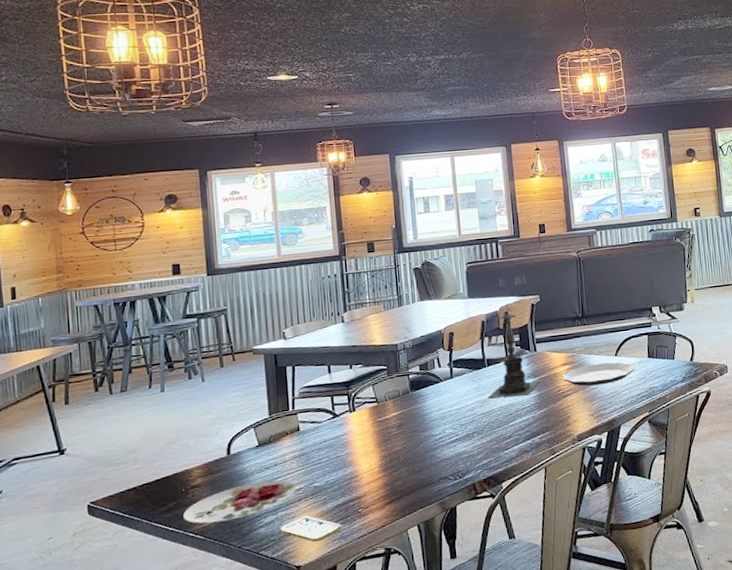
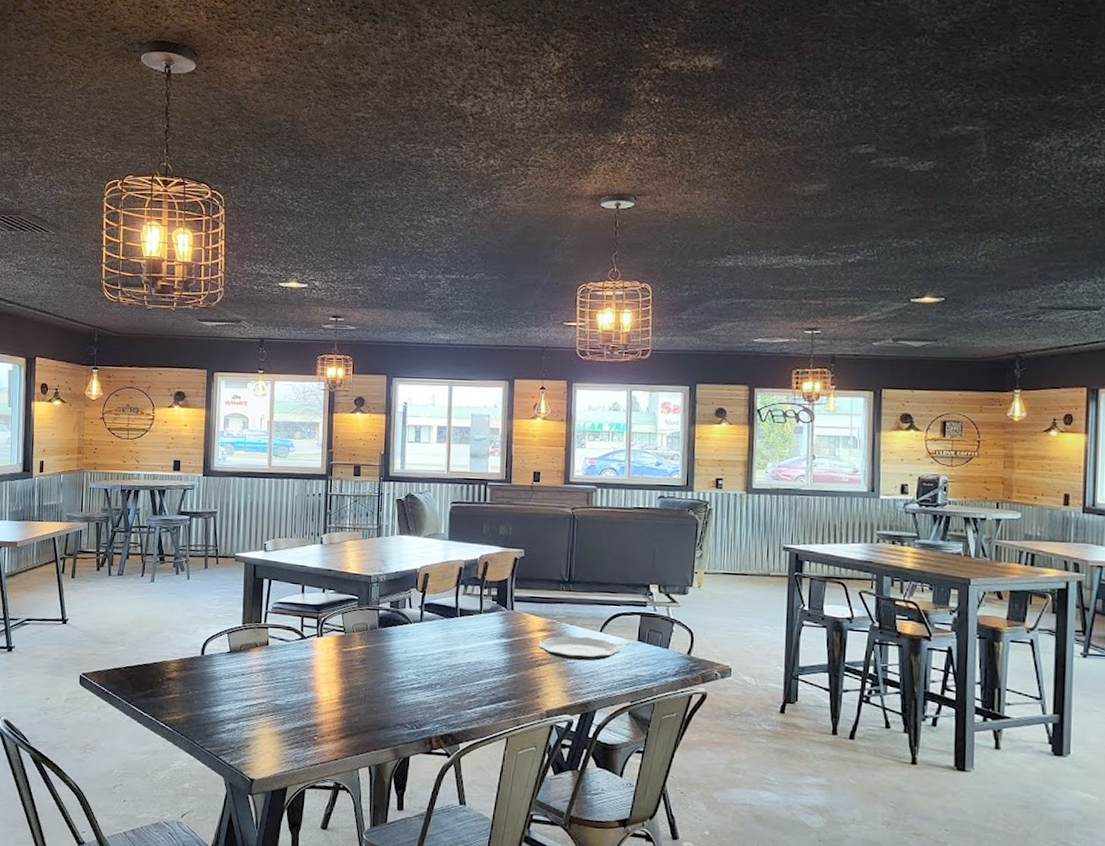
plate: present [183,480,296,524] -> none [157,687,259,719]
smartphone: present [280,515,341,542] -> none [240,731,296,759]
candle holder: present [487,303,539,399] -> none [456,552,512,656]

